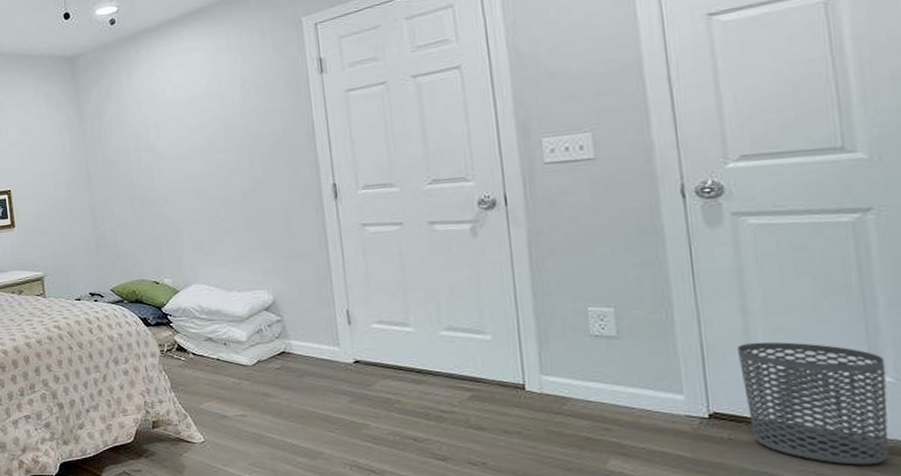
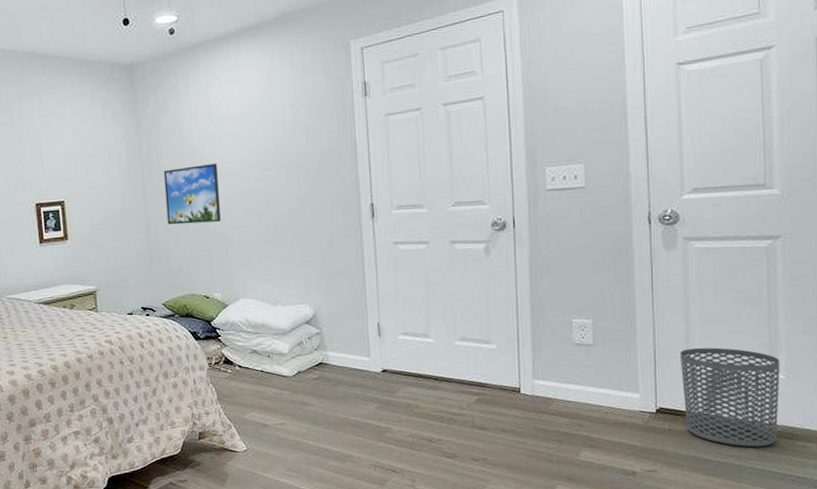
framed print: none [108,149,169,211] -> present [163,164,221,225]

